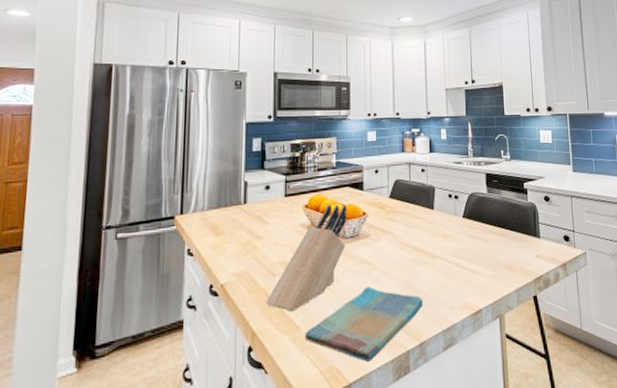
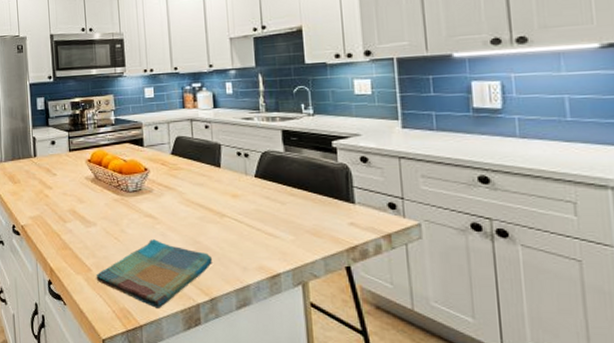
knife block: present [266,205,347,312] -> none [60,160,130,255]

